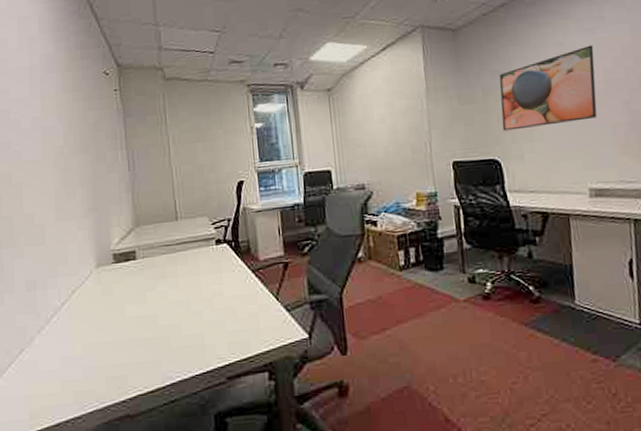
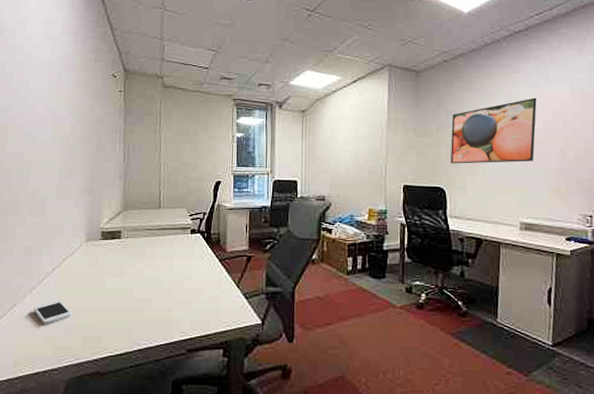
smartphone: none [45,338,91,368] -> present [33,300,73,324]

